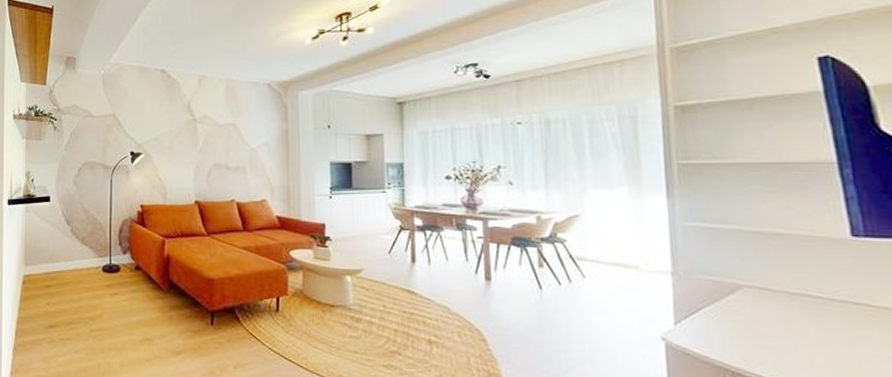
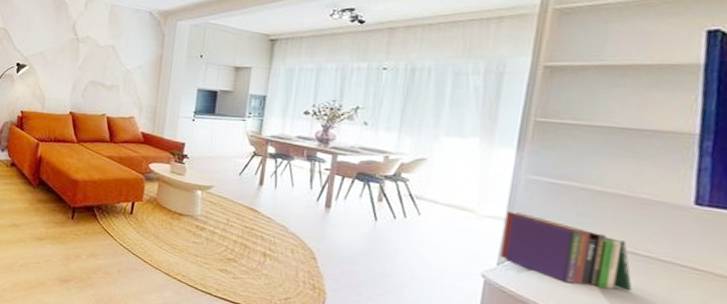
books: none [671,263,815,339] -> present [500,211,633,292]

